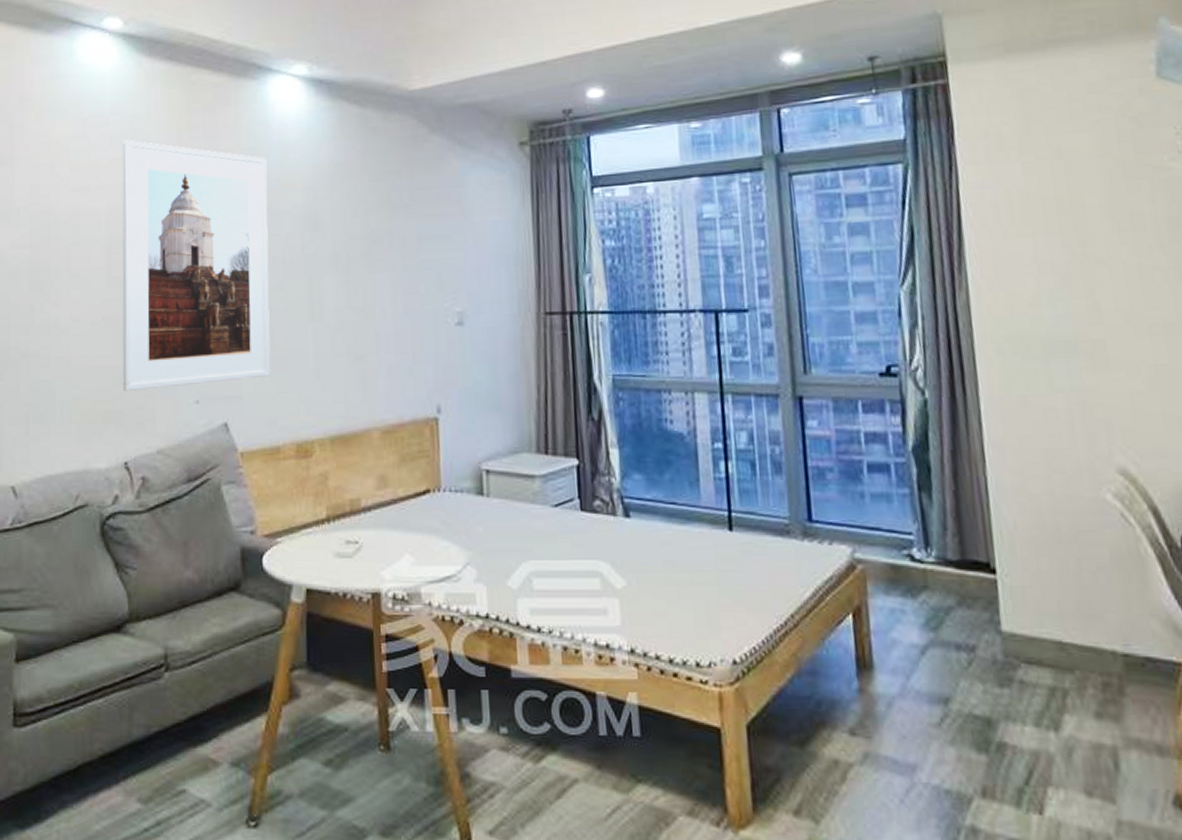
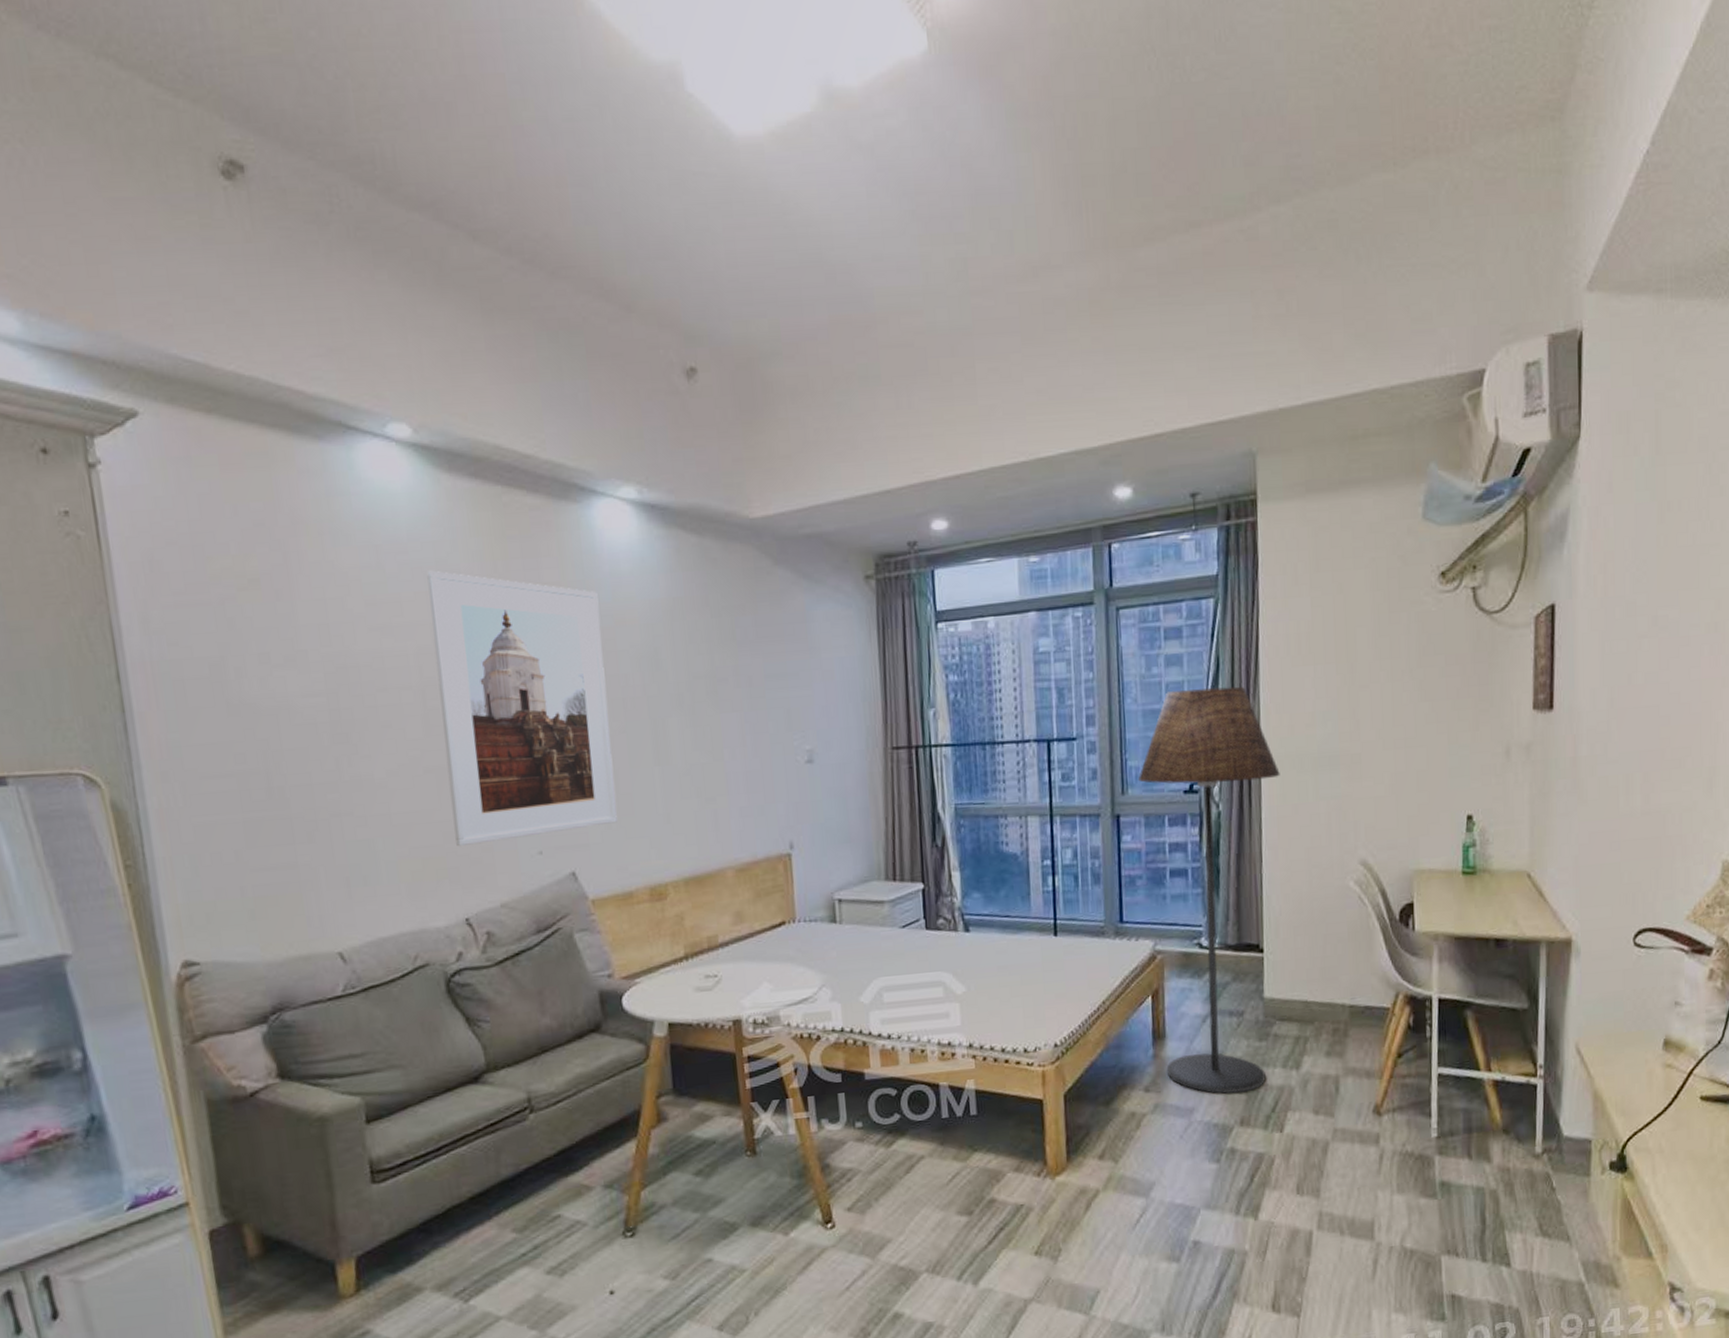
floor lamp: none [823,258,1013,753] -> present [1138,686,1280,1094]

